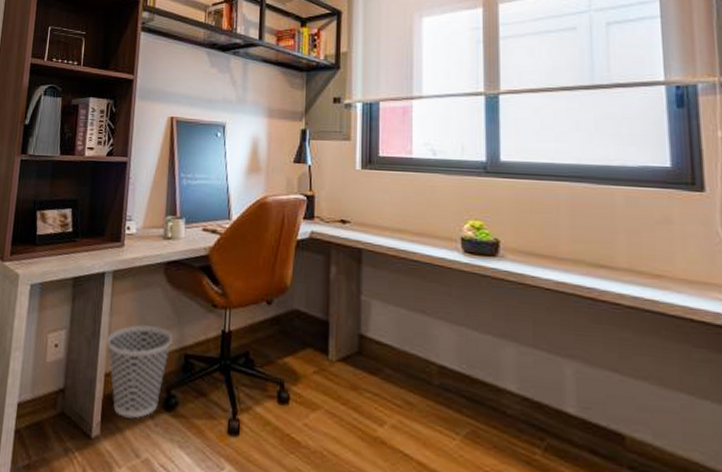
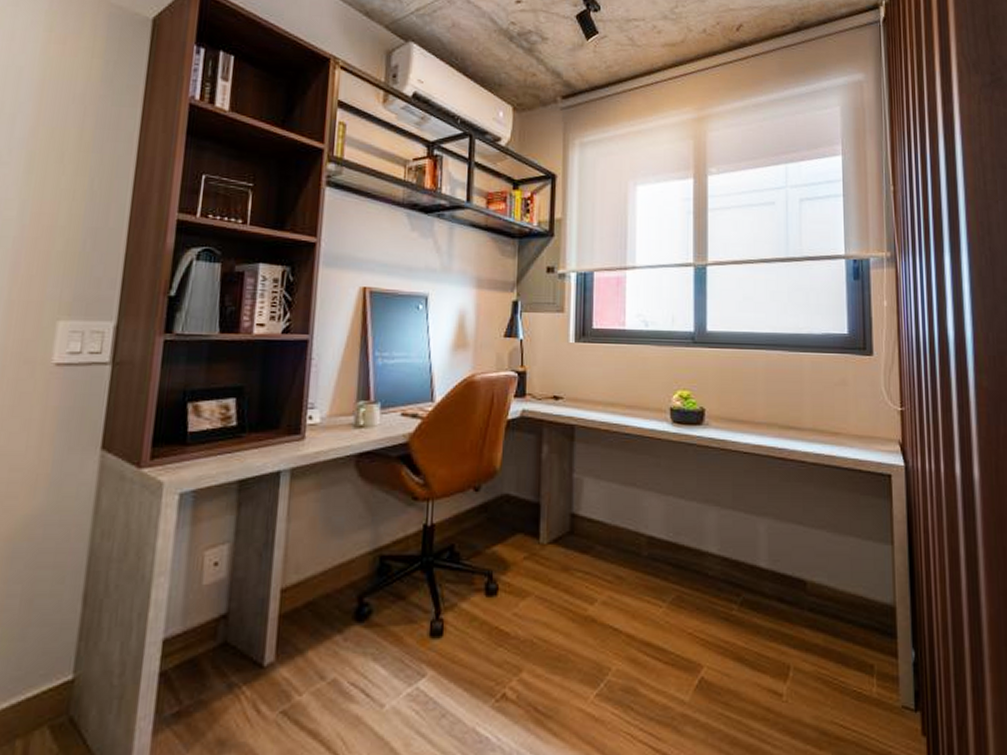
wastebasket: present [106,325,172,419] -> none [282,528,365,636]

